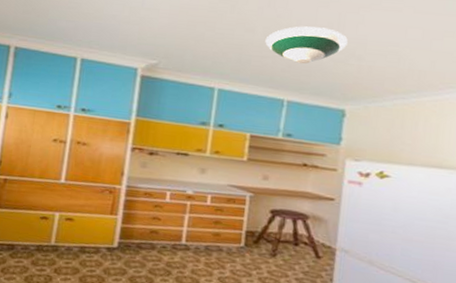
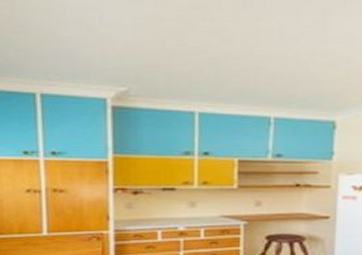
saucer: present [265,26,348,64] -> none [244,28,334,74]

